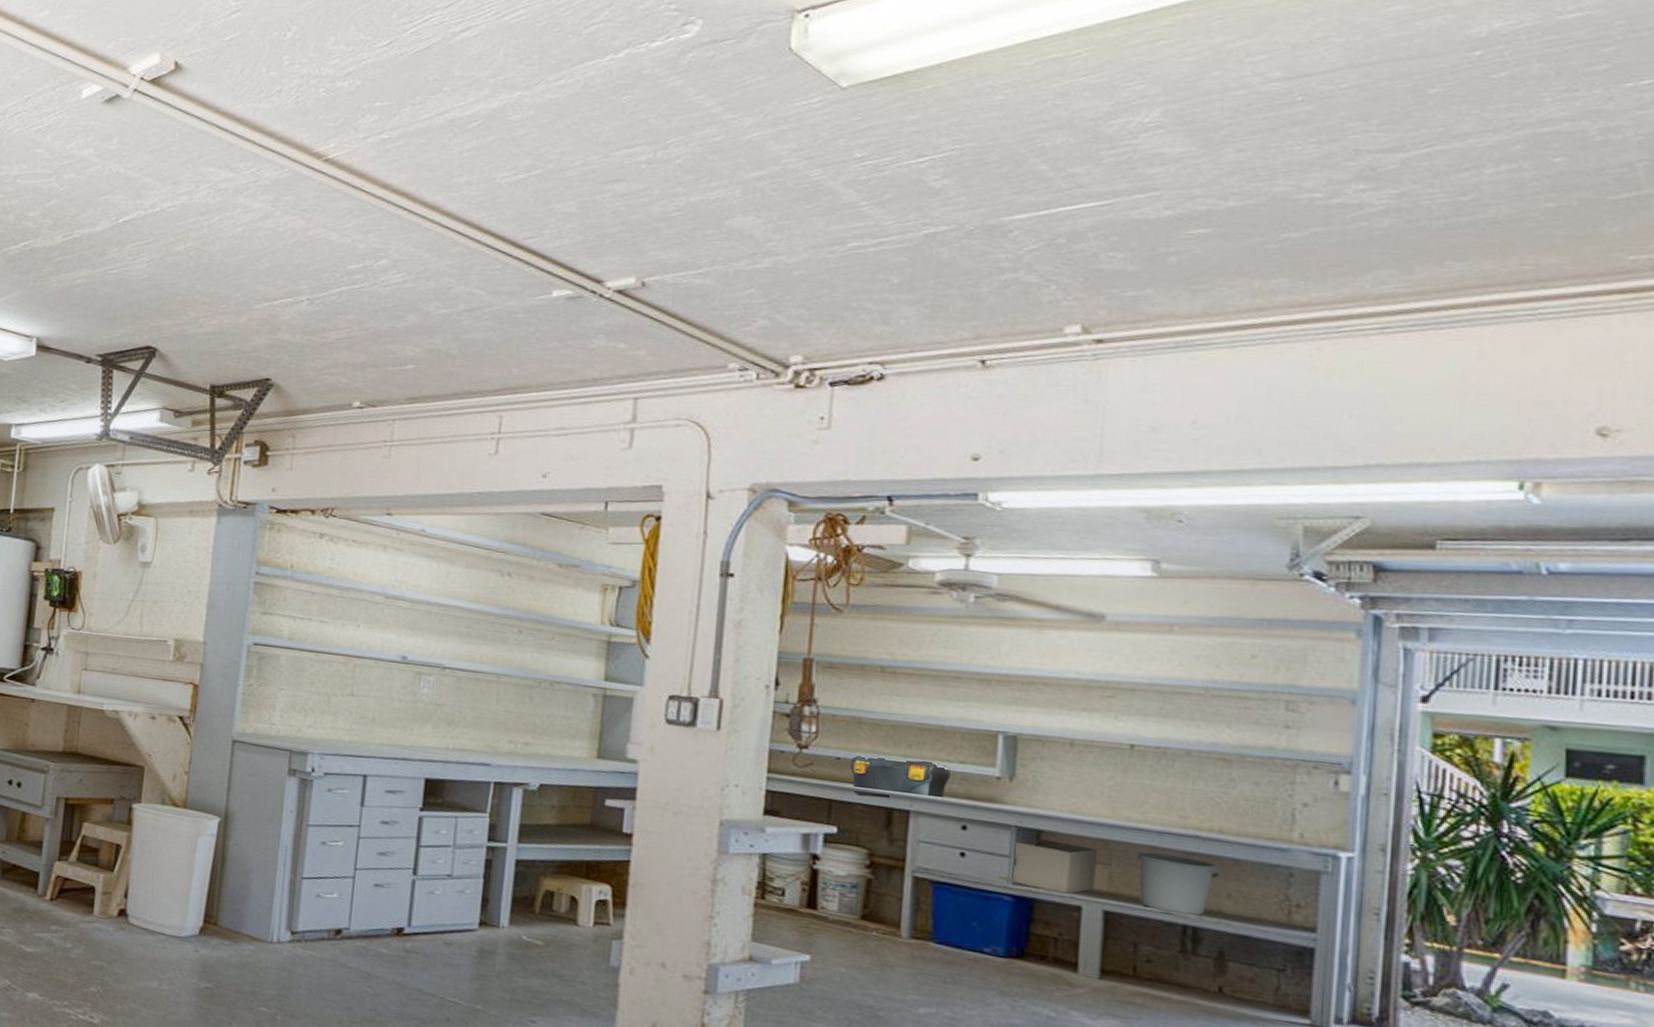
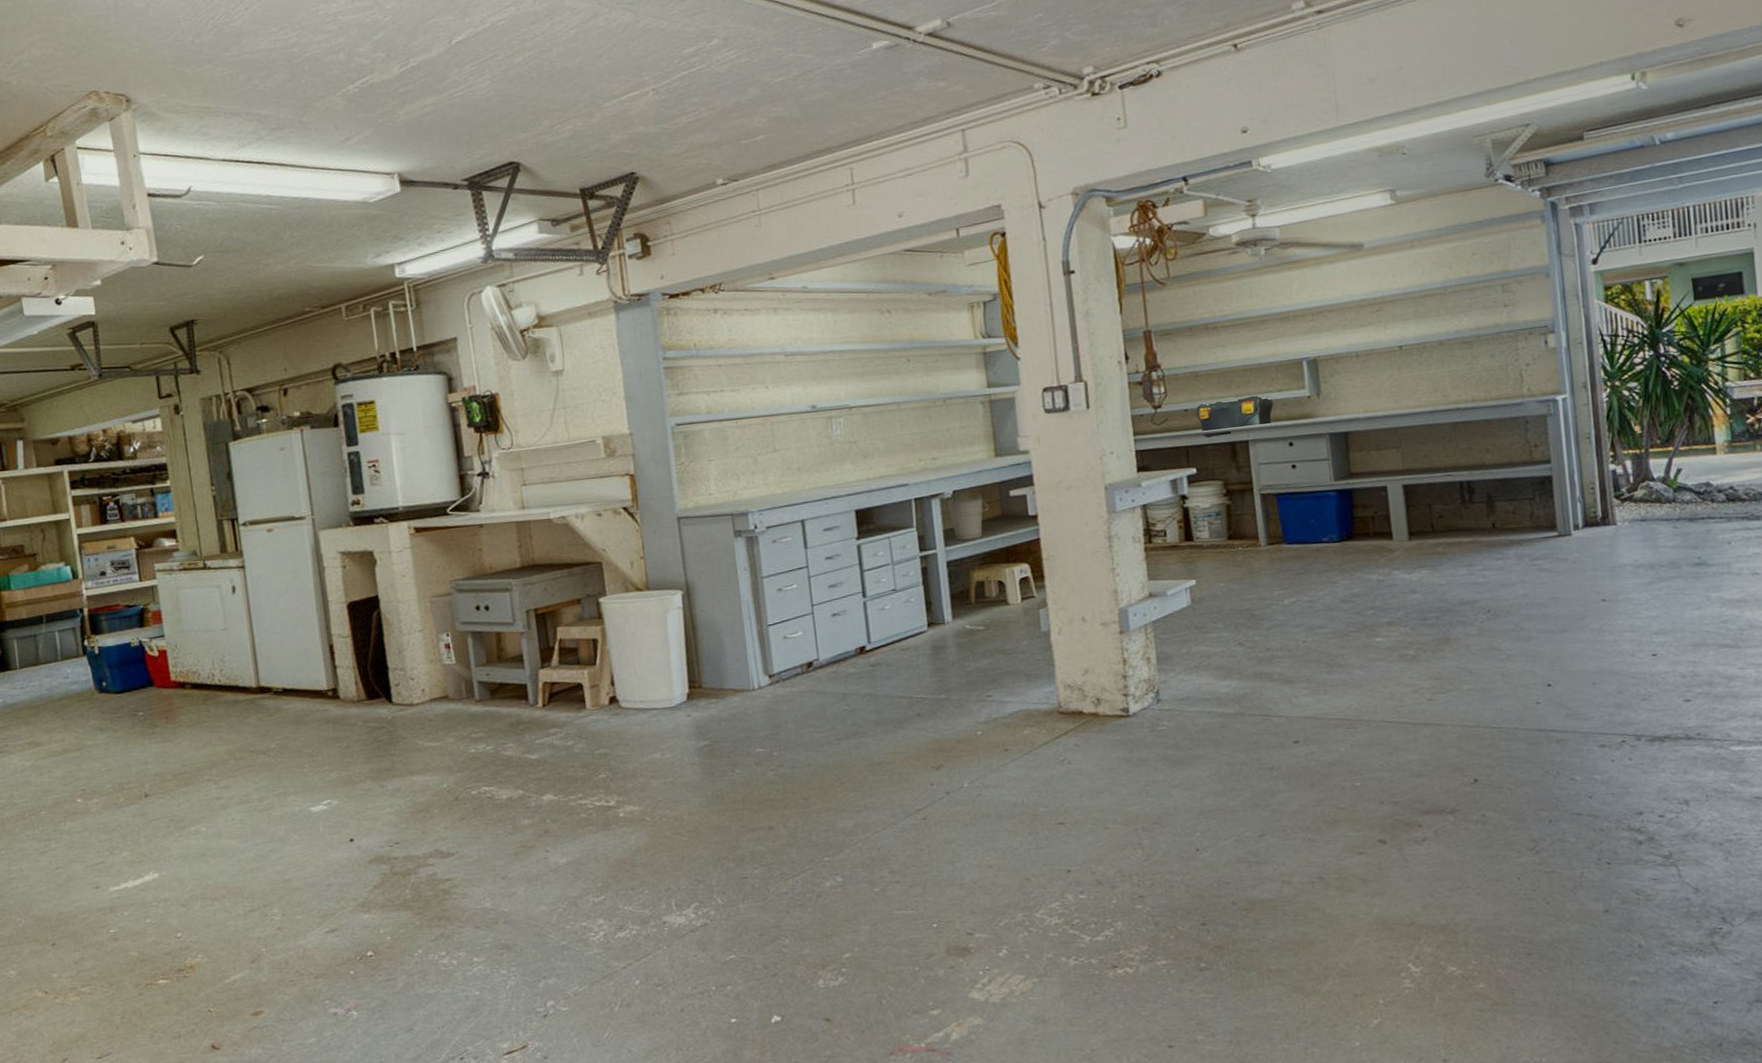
bucket: none [530,792,577,844] -> present [948,495,988,541]
storage bin: present [997,839,1099,894] -> none [1322,437,1393,481]
bucket: present [1136,851,1220,916] -> none [1418,426,1478,475]

